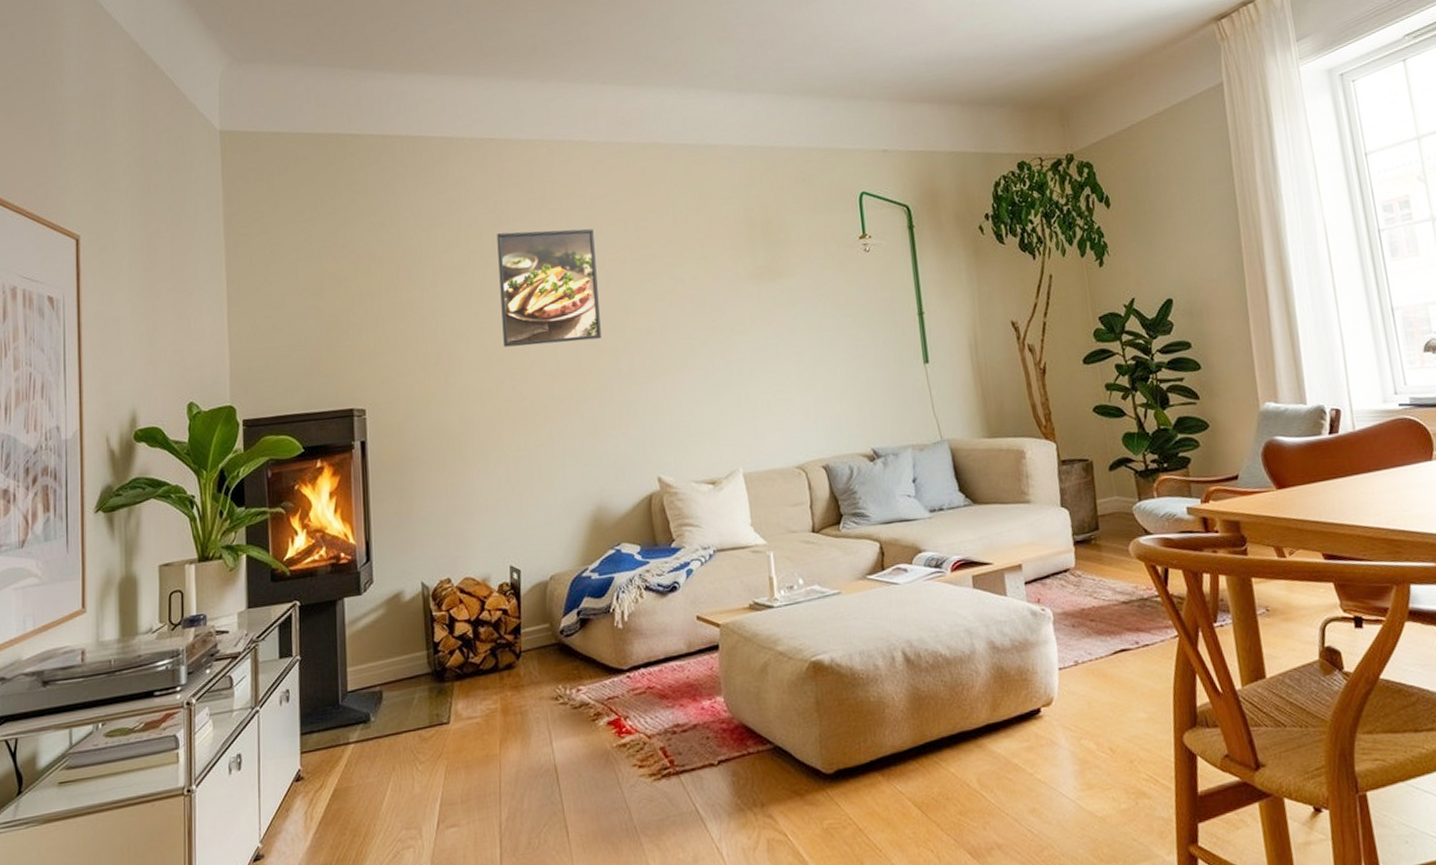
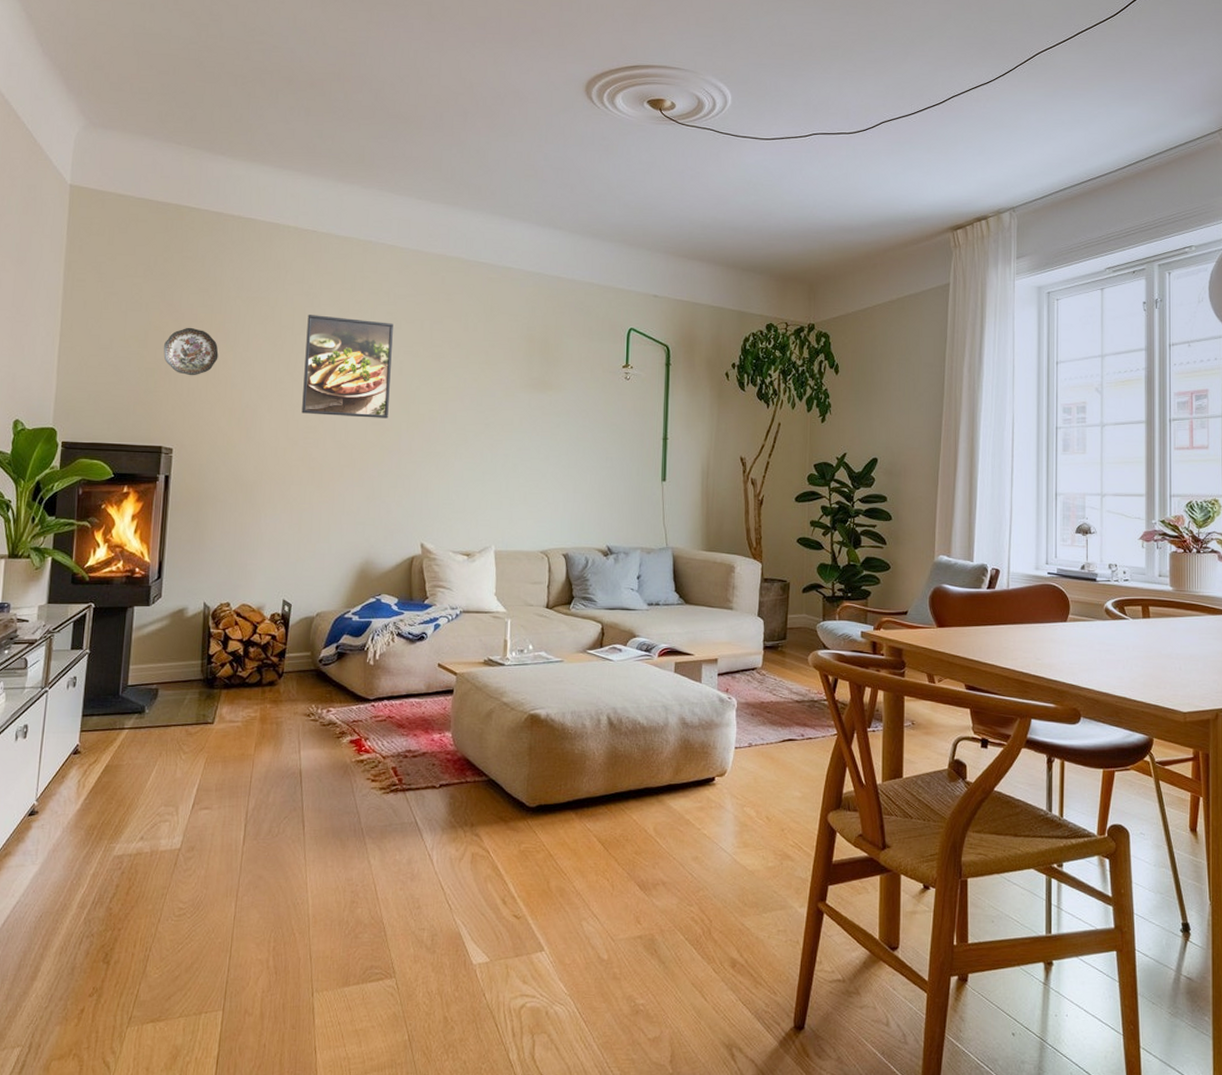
decorative plate: none [341,268,404,324] -> present [163,327,219,376]

